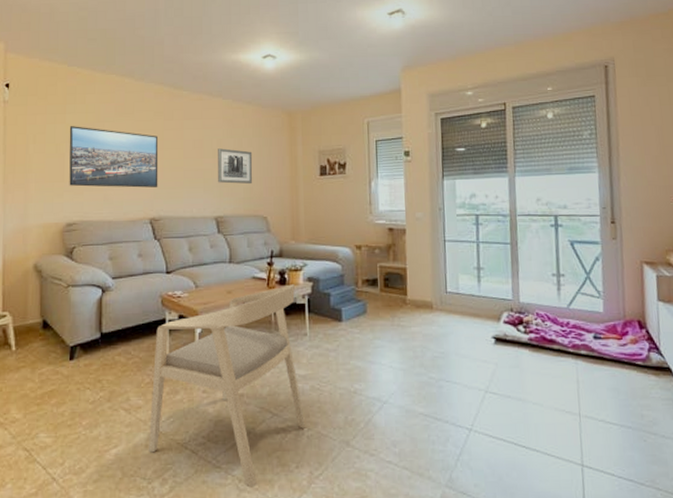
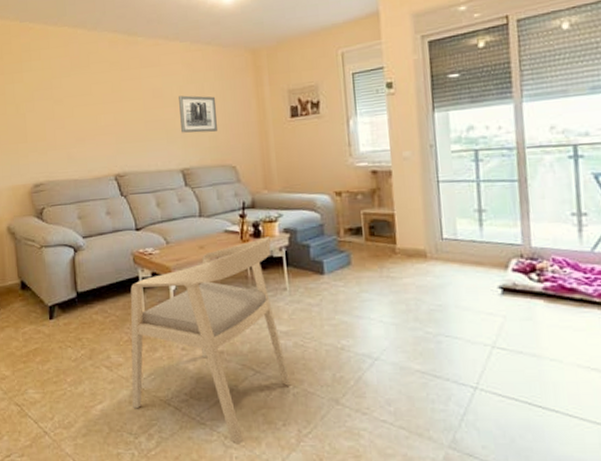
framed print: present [69,126,159,188] -> none [27,84,121,146]

